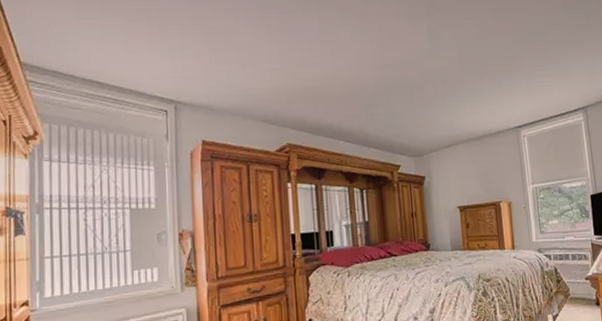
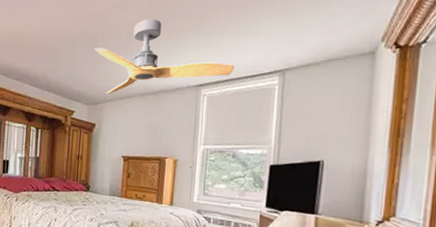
ceiling fan: none [411,64,545,143] -> present [94,19,234,94]

